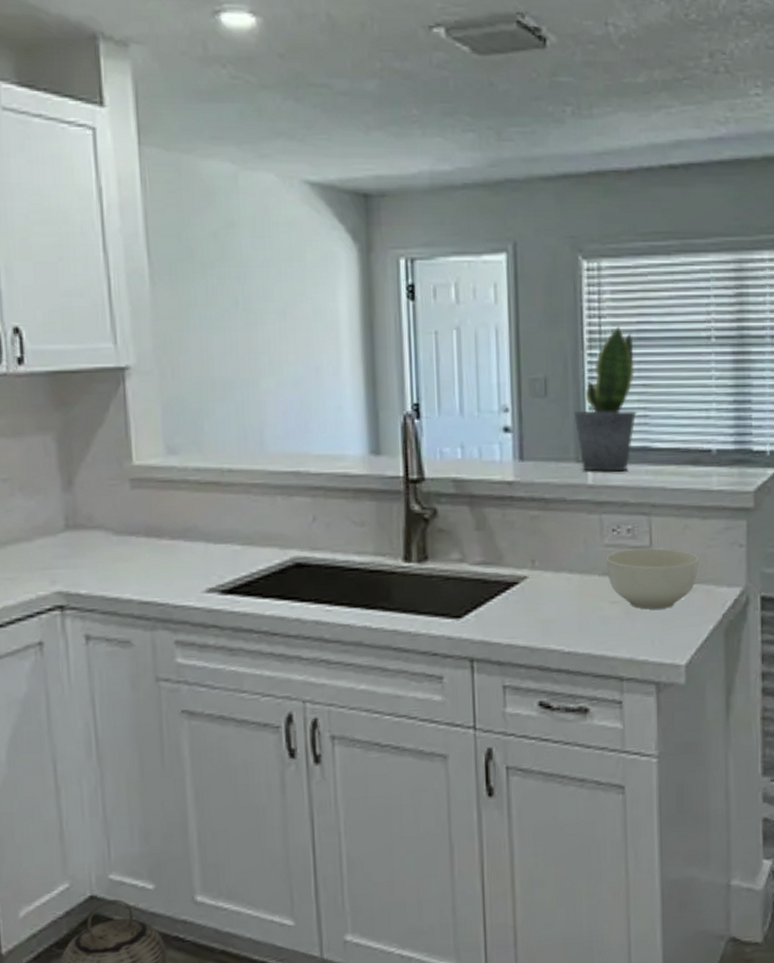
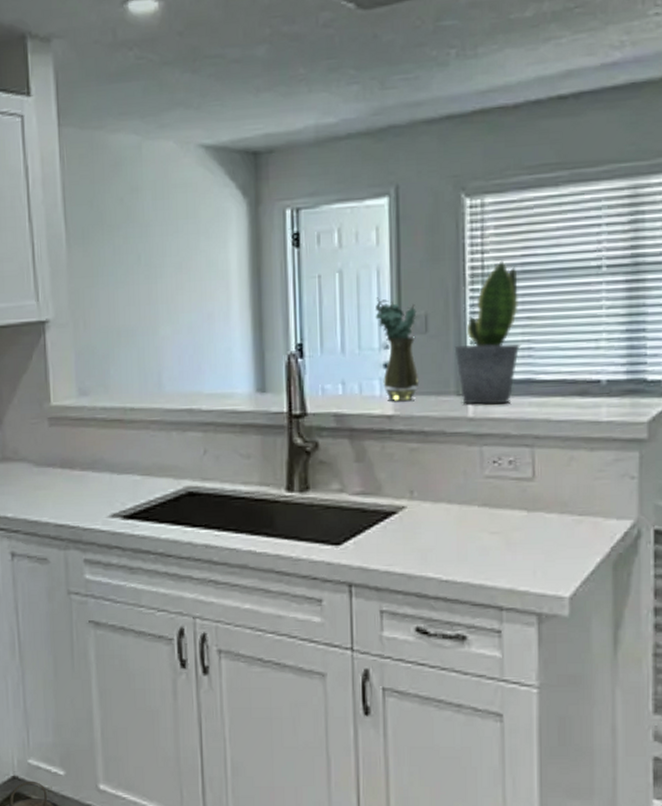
vase: none [494,358,540,468] -> present [375,297,420,402]
bowl: present [605,547,700,610] -> none [486,479,587,541]

